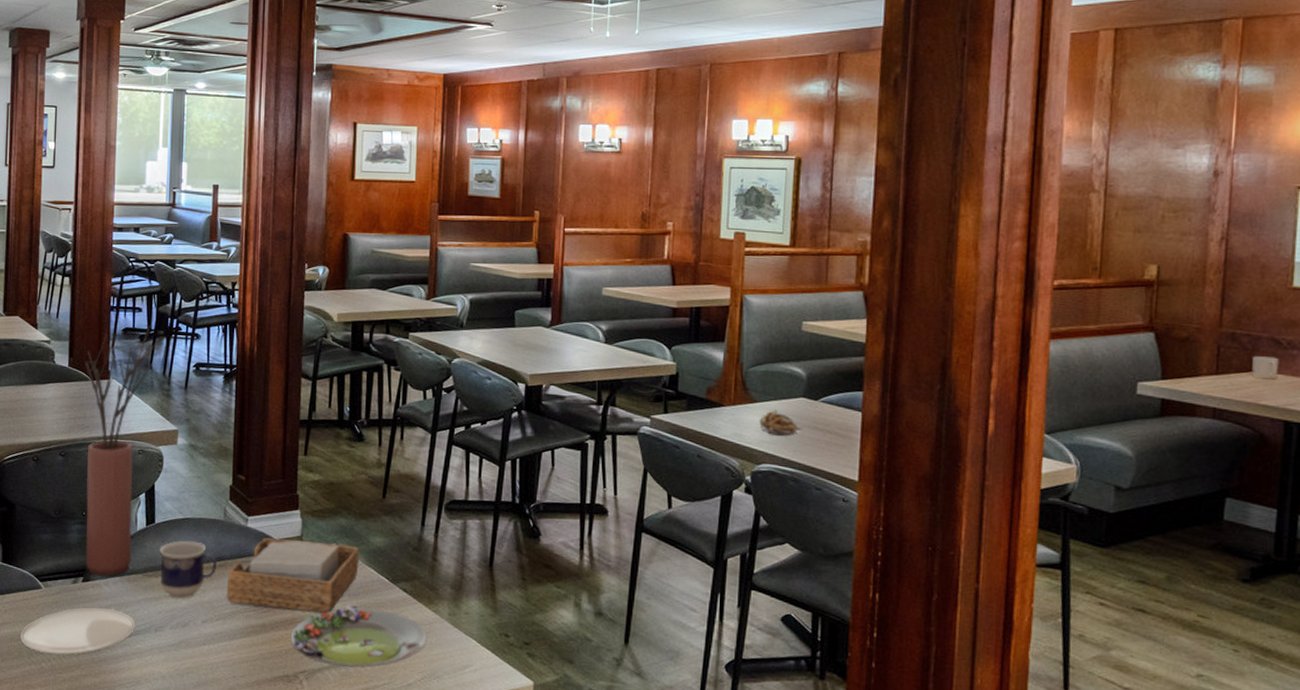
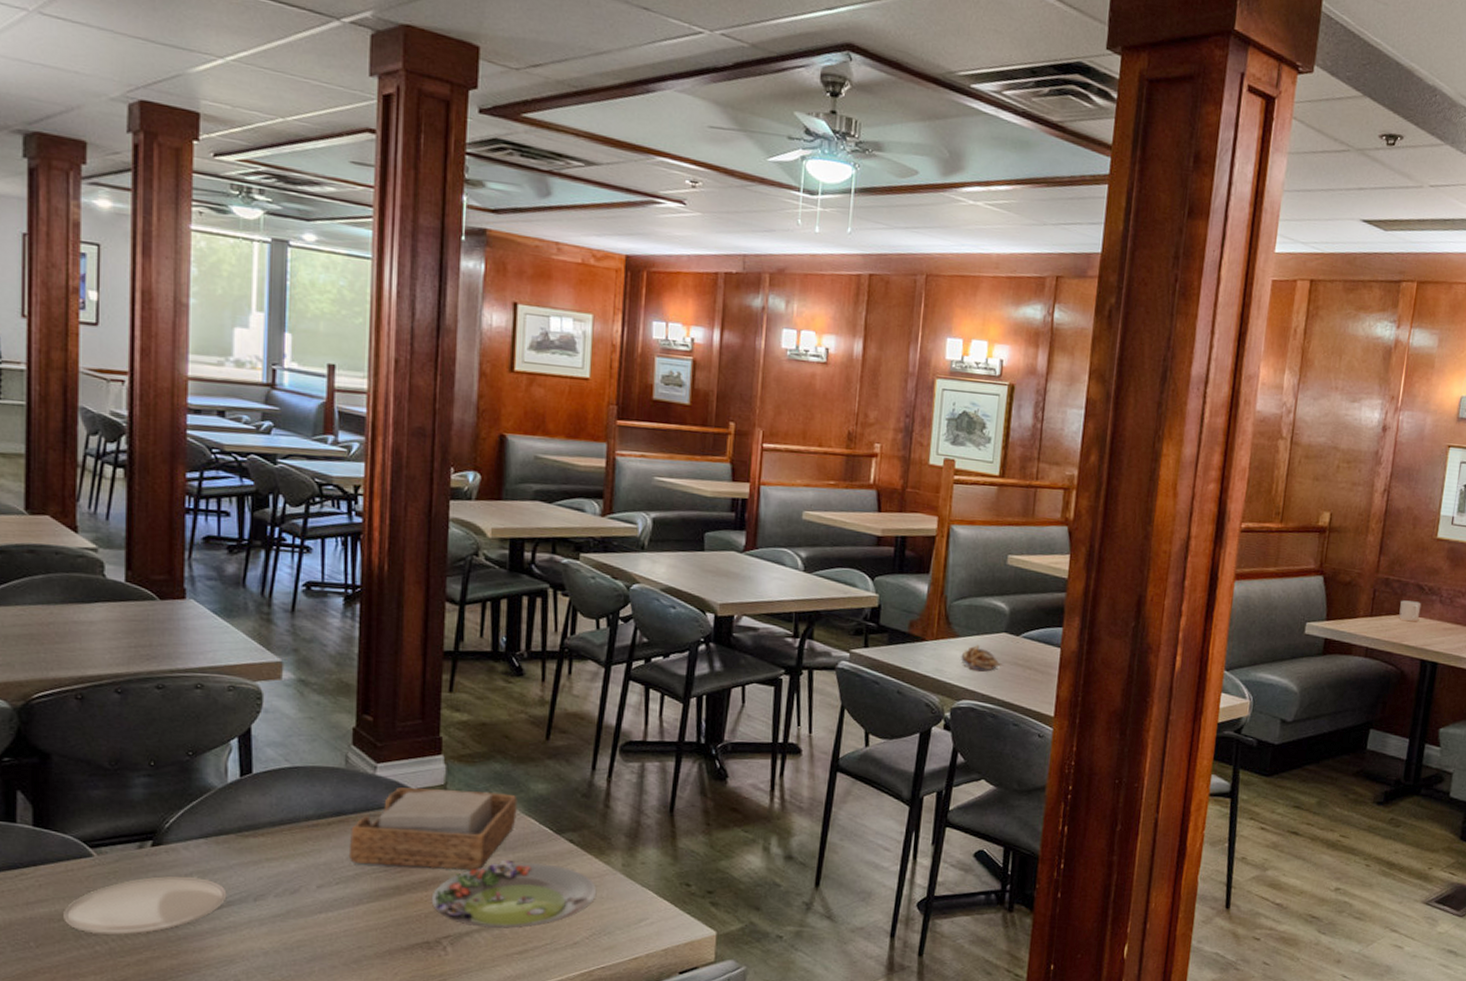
vase: present [85,325,158,577] -> none [149,533,254,839]
cup: present [159,540,218,599] -> none [259,793,337,861]

